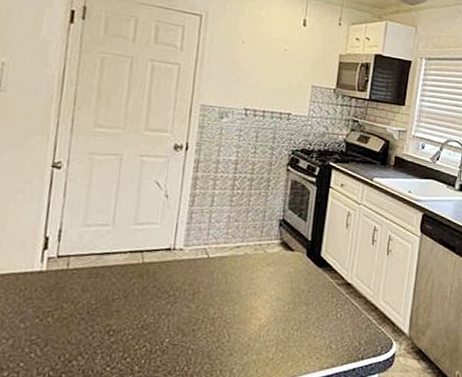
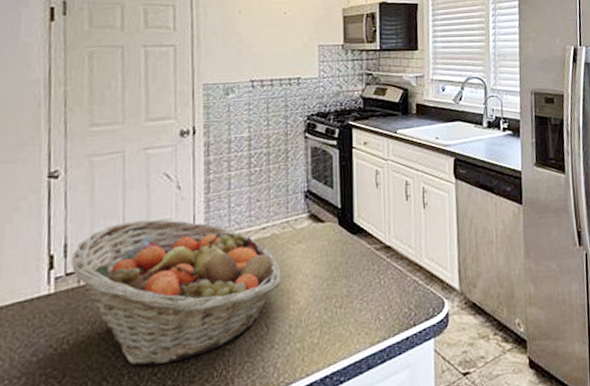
fruit basket: none [63,219,248,352] -> present [70,219,282,366]

